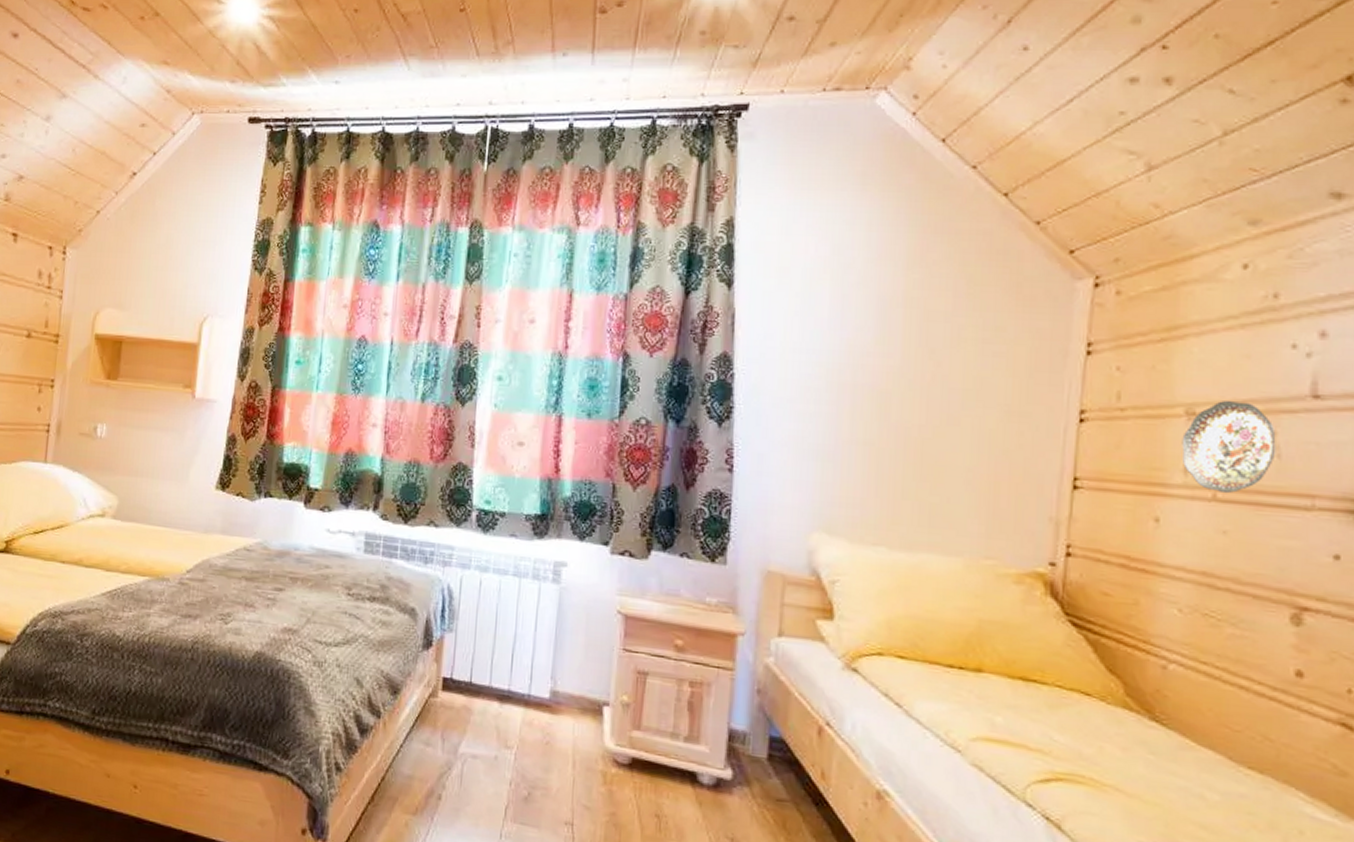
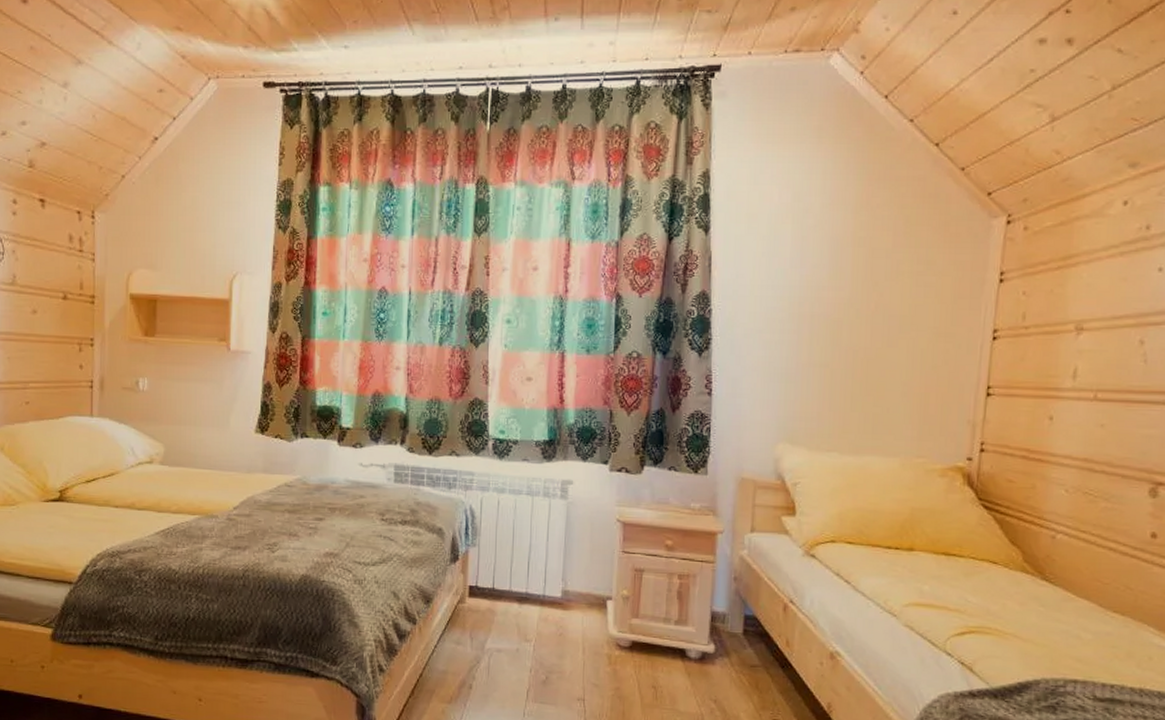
decorative plate: present [1181,401,1276,494] -> none [1072,317,1144,394]

